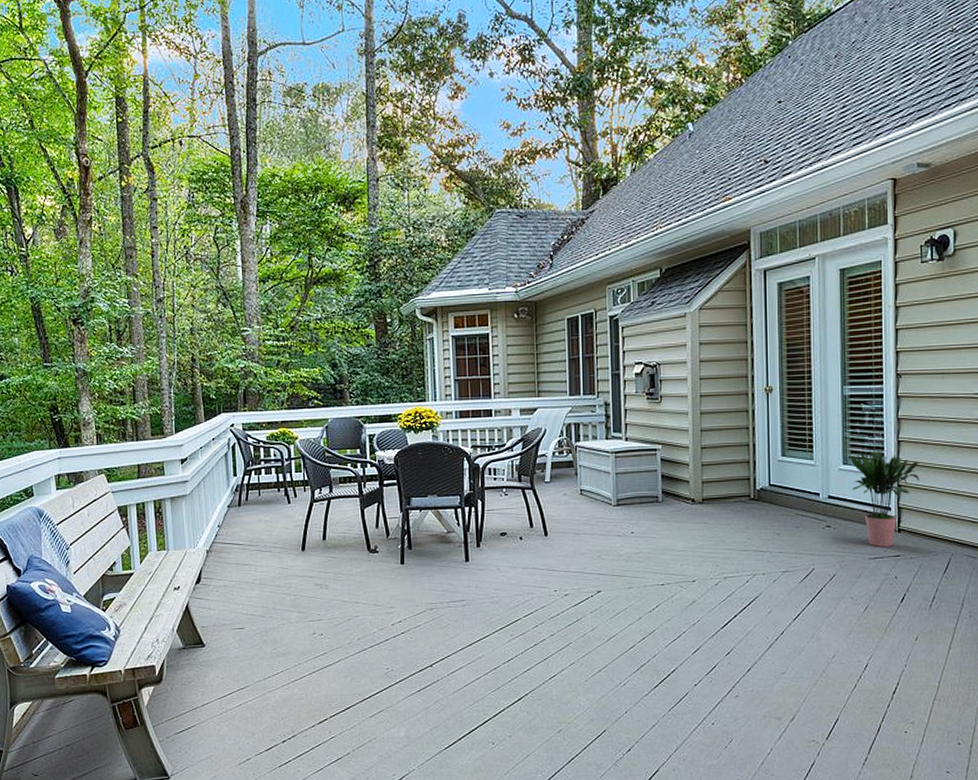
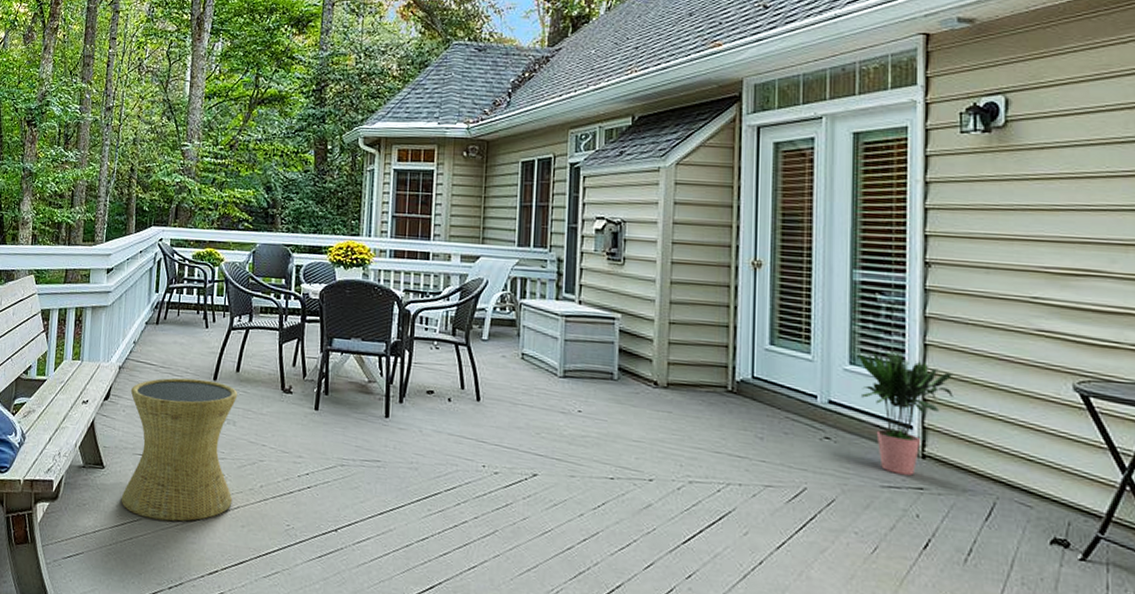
side table: none [221,551,333,684] -> present [121,378,238,522]

